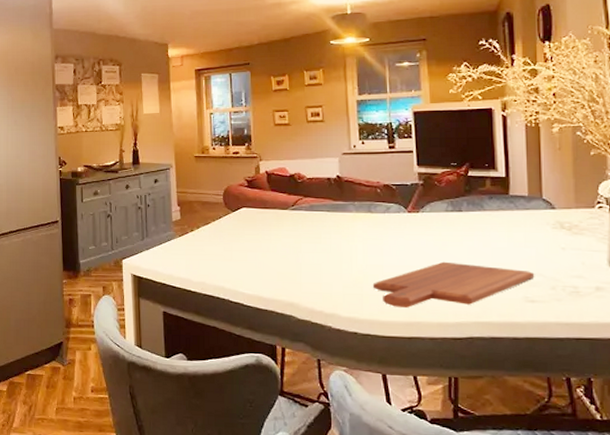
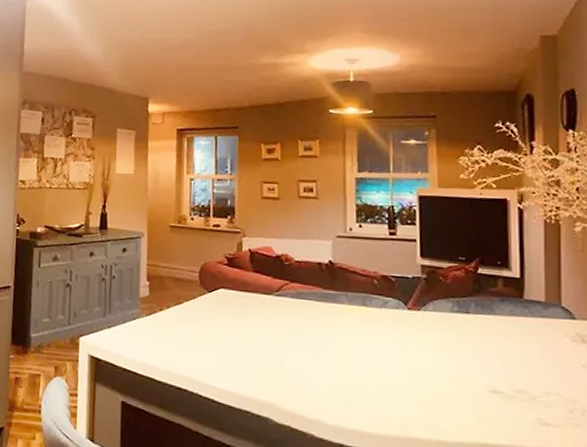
cutting board: present [372,261,535,308] -> none [363,369,551,423]

